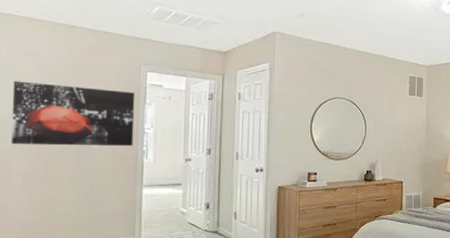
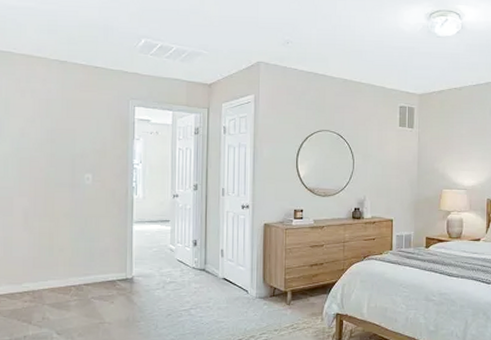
wall art: present [11,81,135,147] -> none [12,117,124,183]

